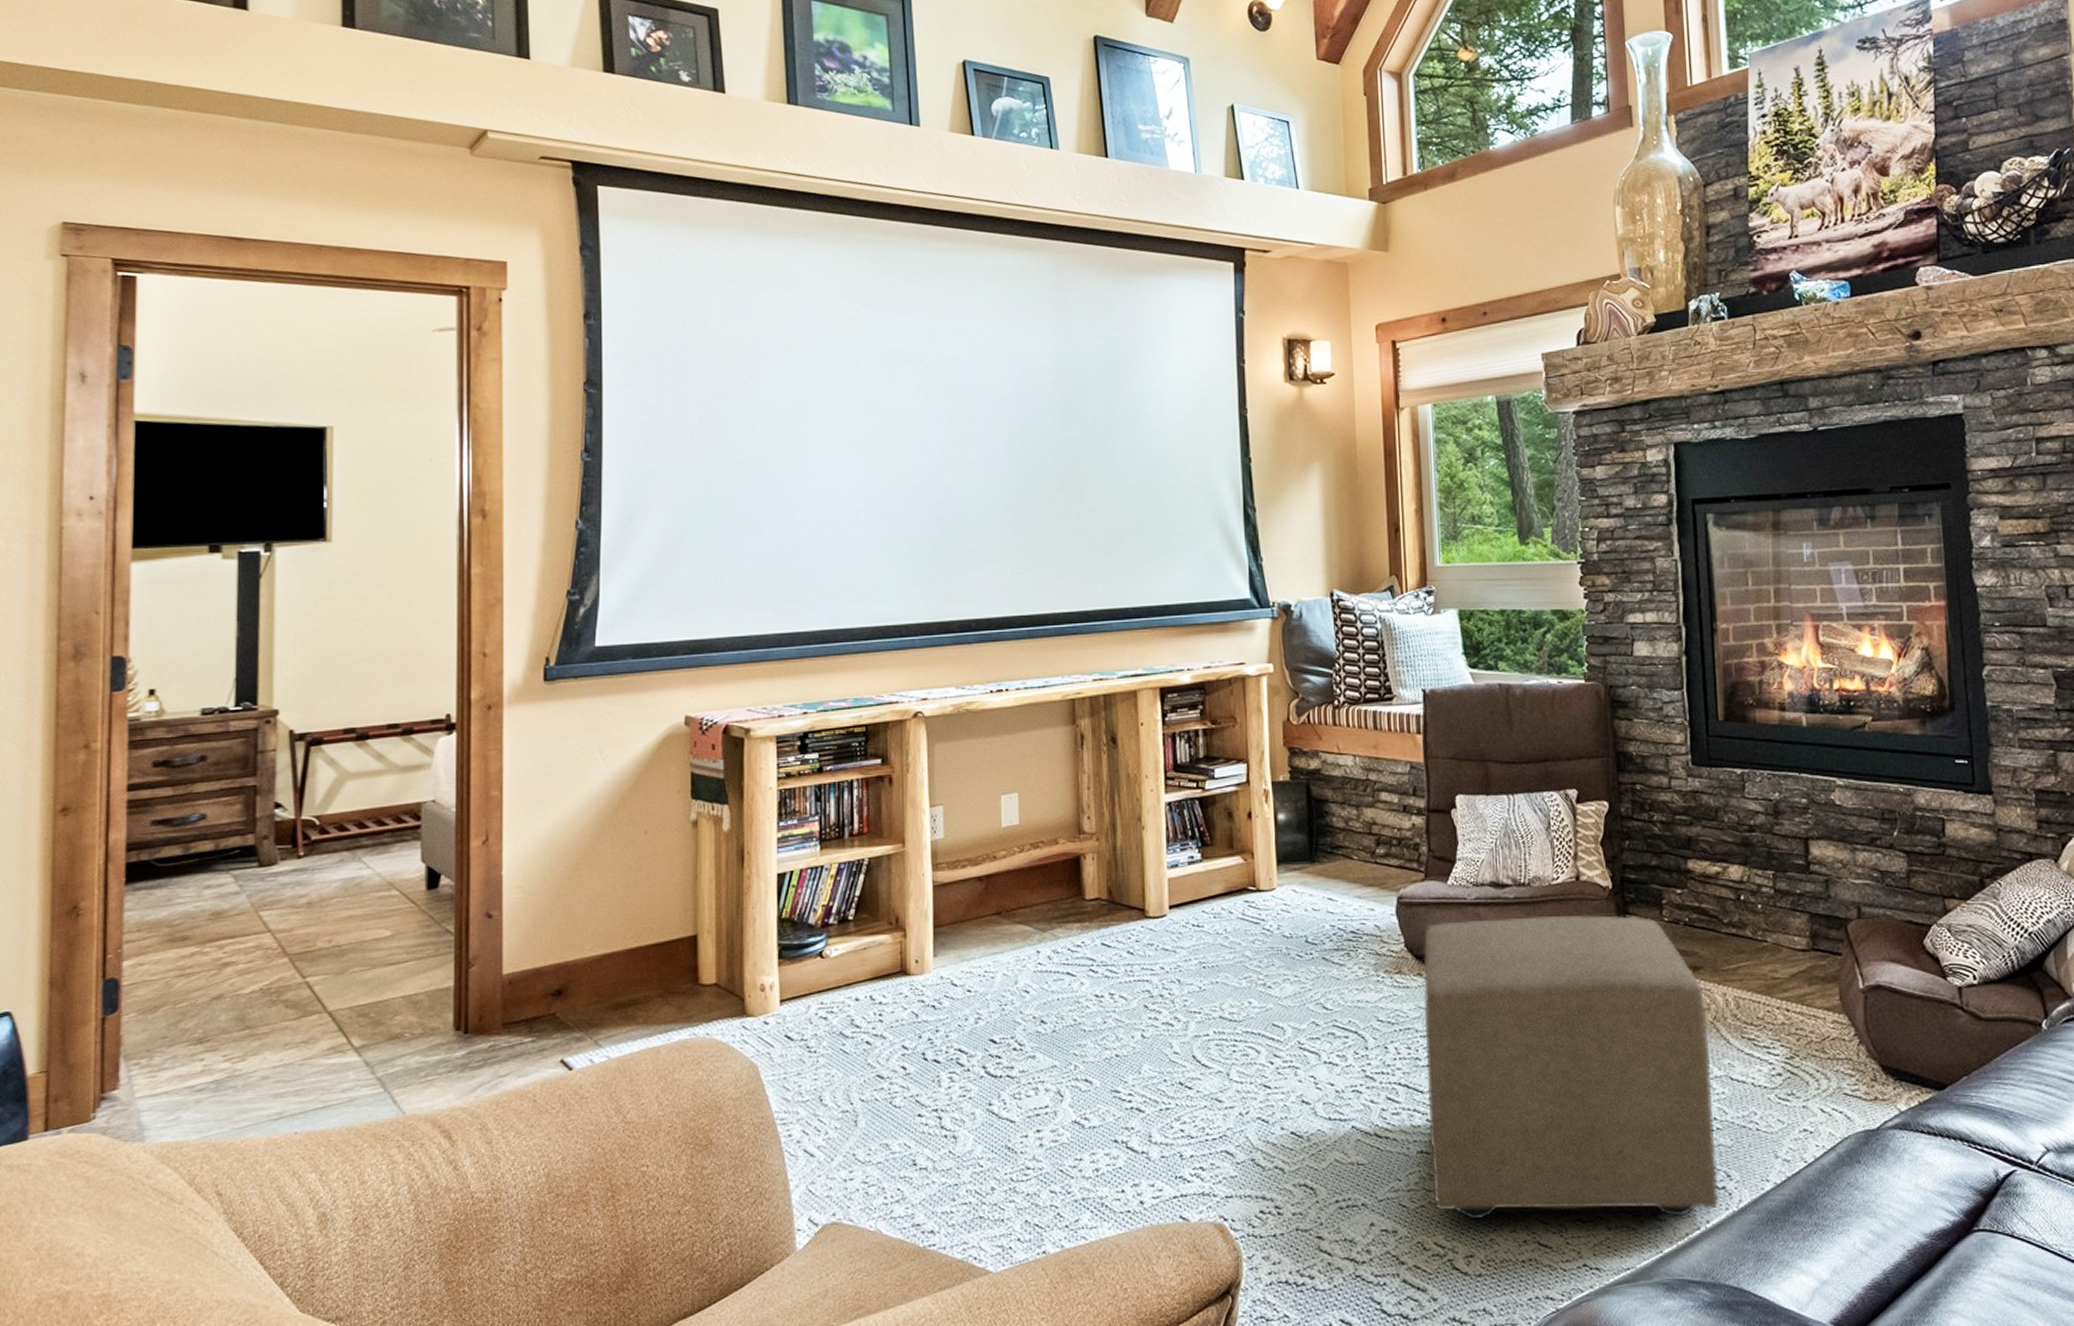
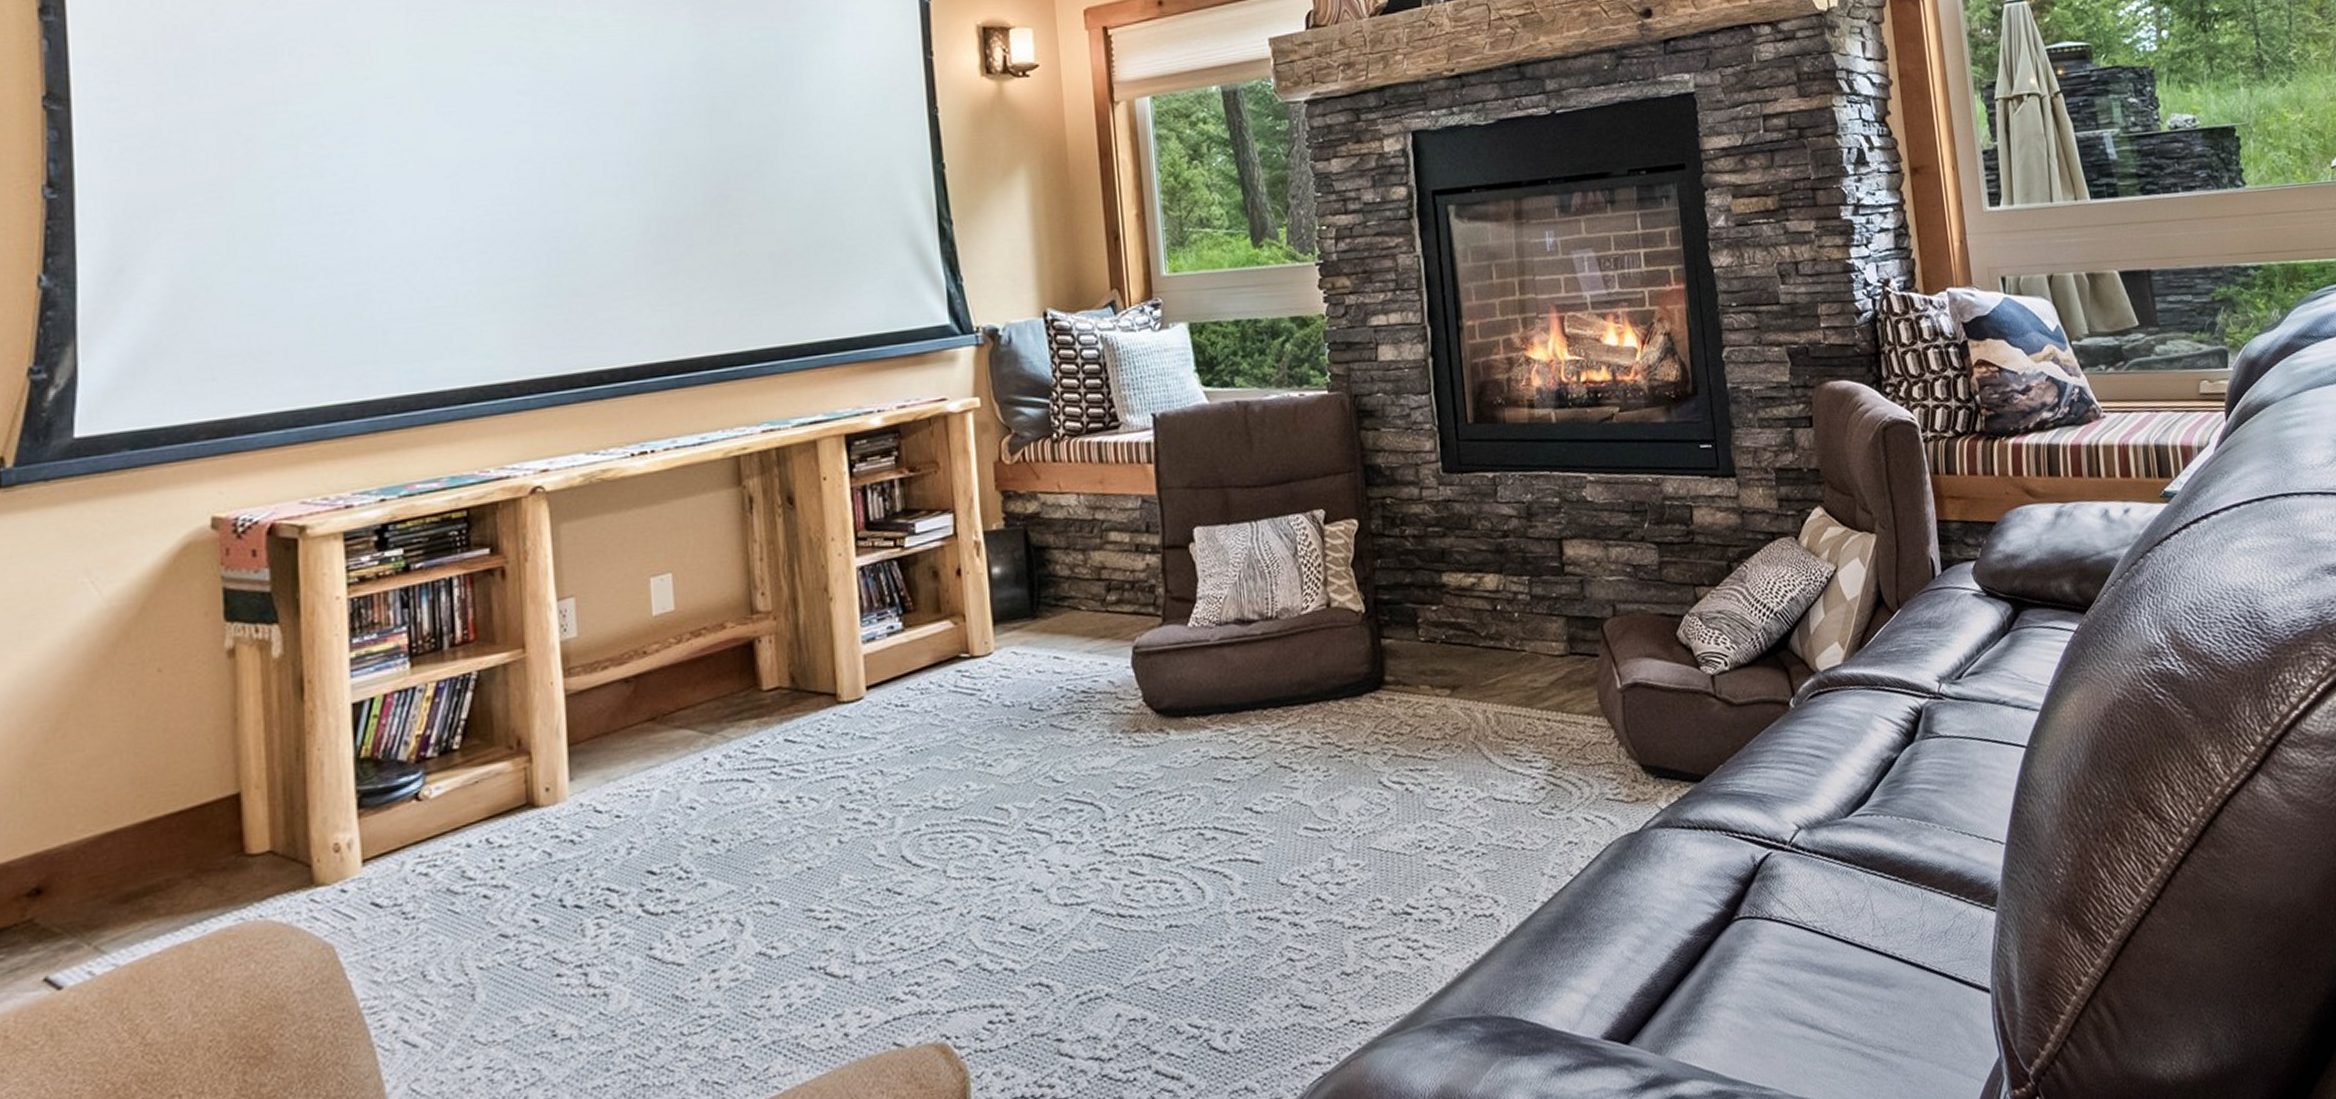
ottoman: present [1423,915,1719,1220] -> none [1164,640,1487,992]

